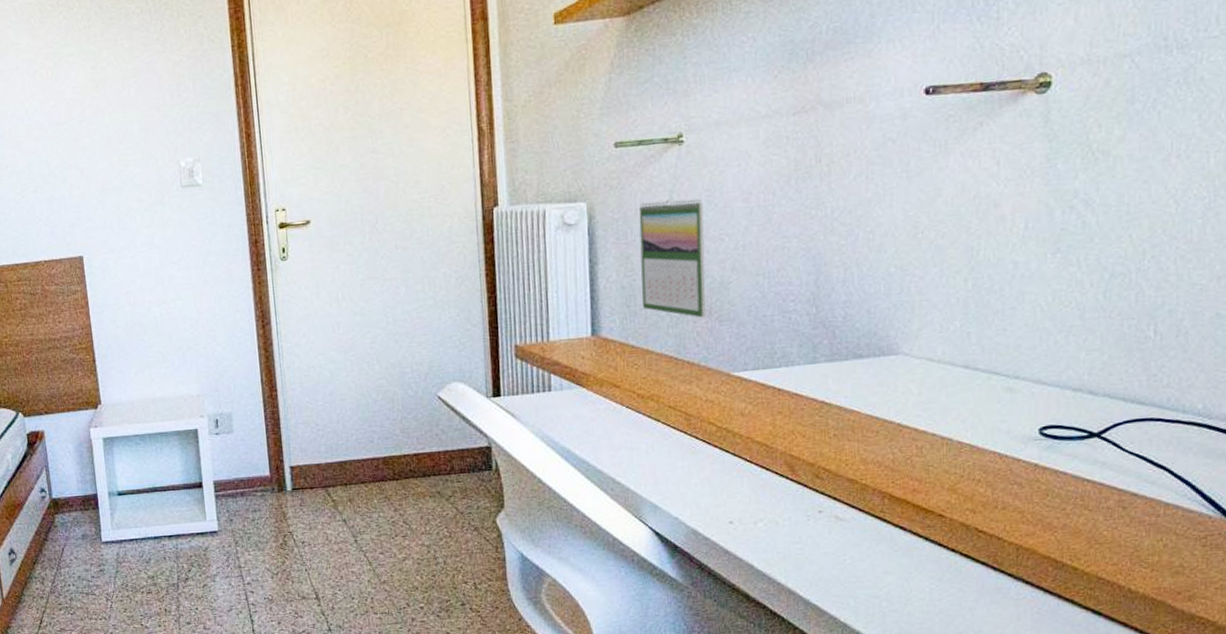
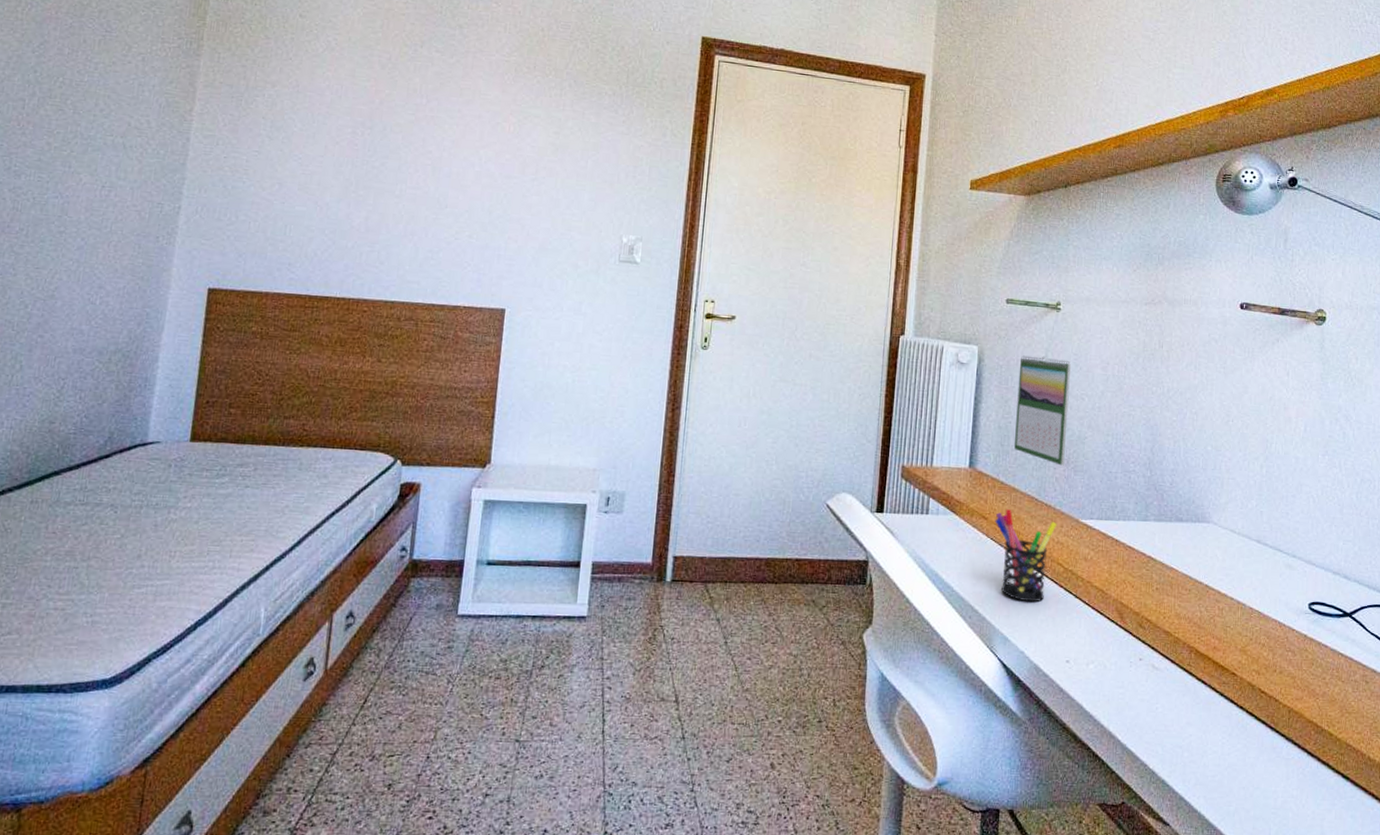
pen holder: none [628,373,704,467] -> present [995,509,1057,602]

